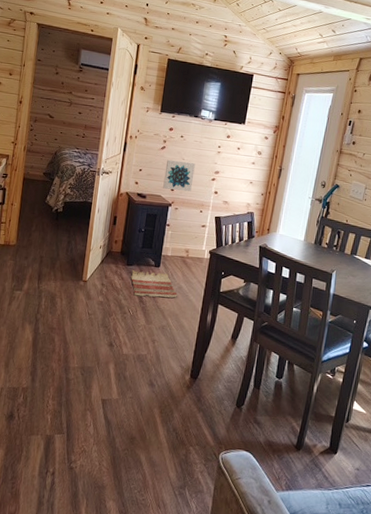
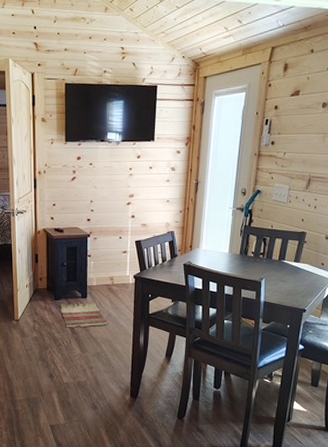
wall art: present [163,159,195,192] -> none [78,189,109,220]

